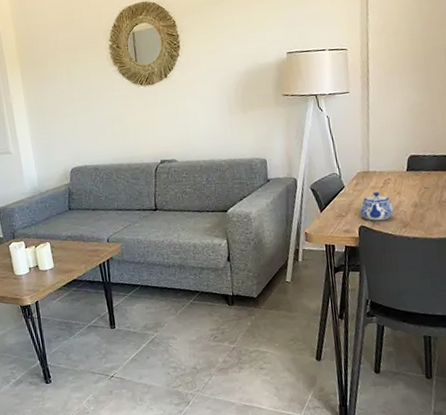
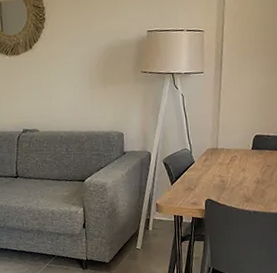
teapot: present [359,192,394,221] -> none [207,168,238,195]

